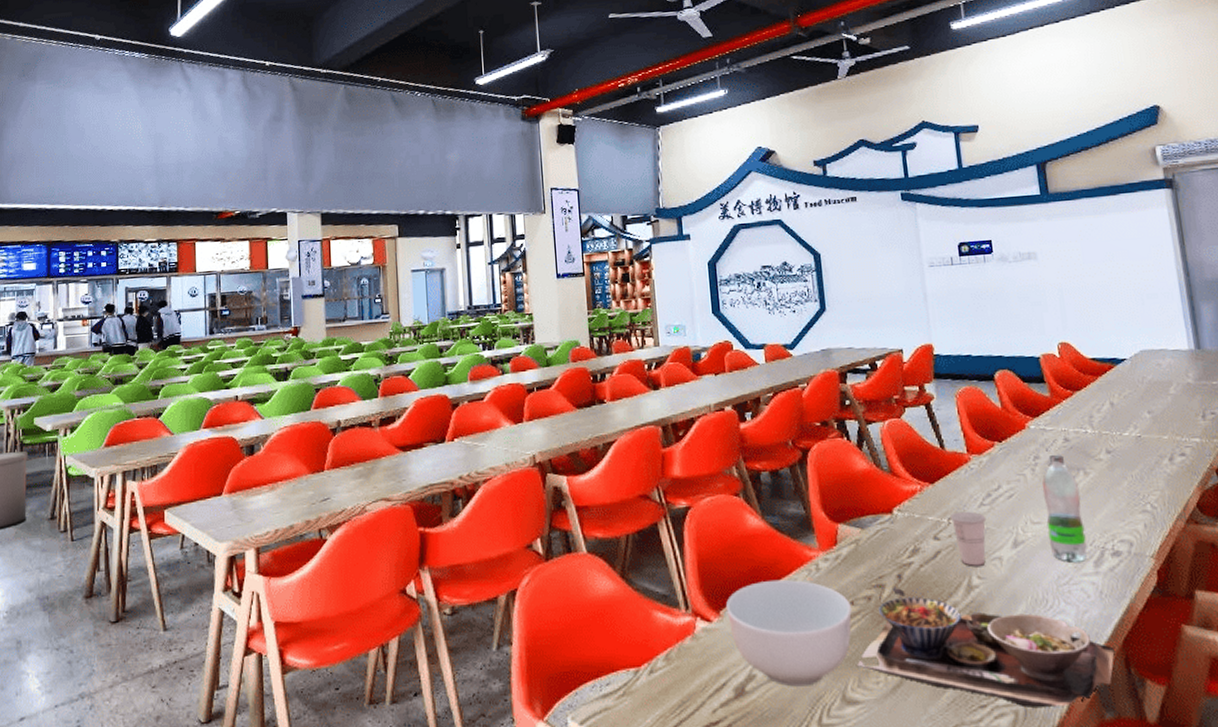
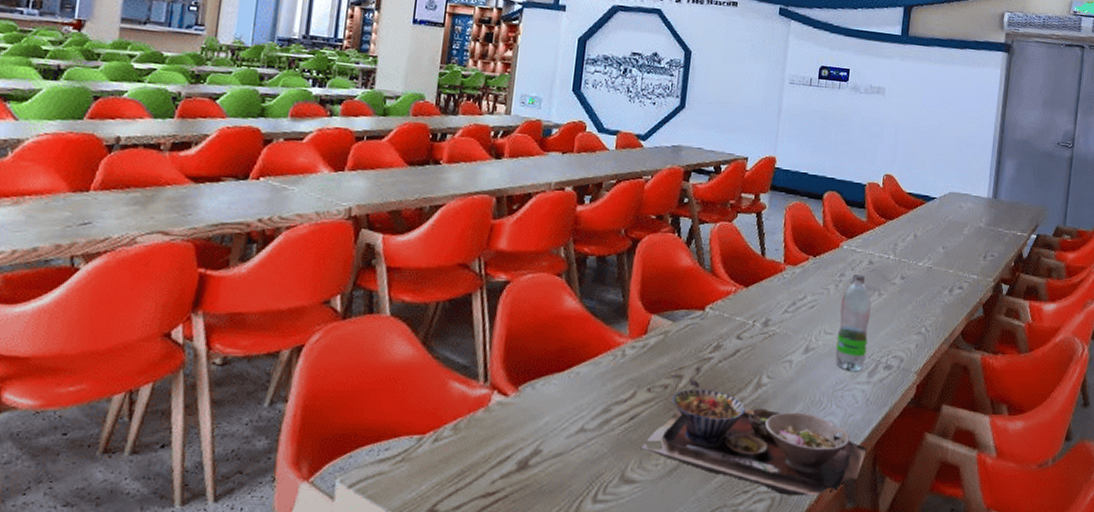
bowl: present [725,579,852,687] -> none [525,361,648,464]
cup: present [949,511,987,568] -> none [755,315,787,368]

